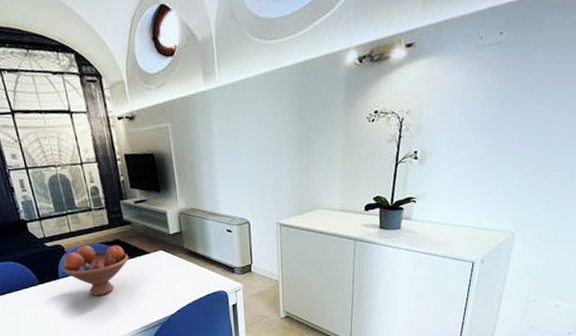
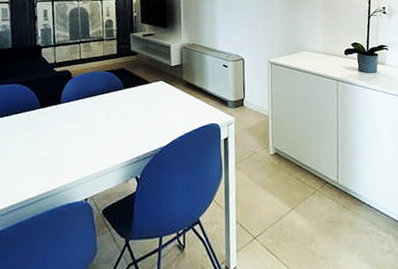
fruit bowl: present [61,245,129,296] -> none [65,72,131,123]

